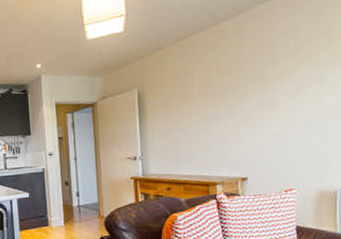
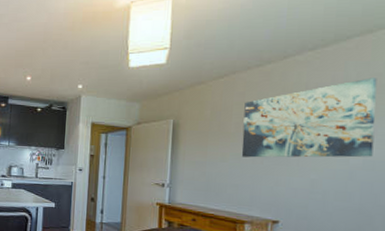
wall art: none [205,25,325,119] -> present [241,78,377,158]

